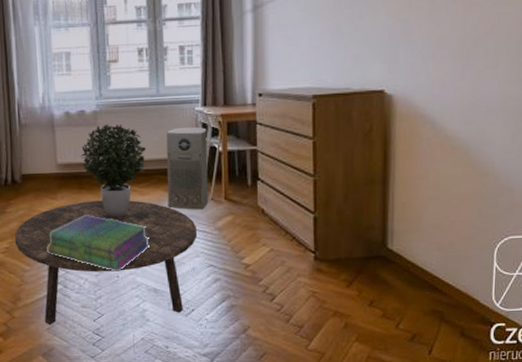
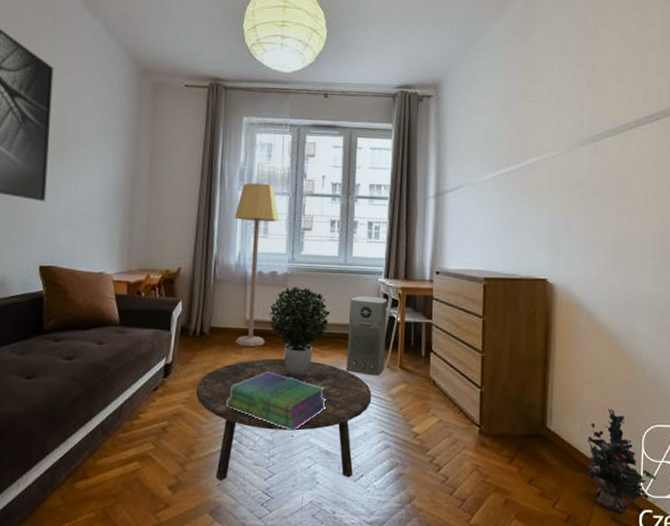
lamp: none [33,15,82,192] -> present [234,183,279,347]
decorative plant: none [425,223,510,330] -> present [581,408,657,514]

